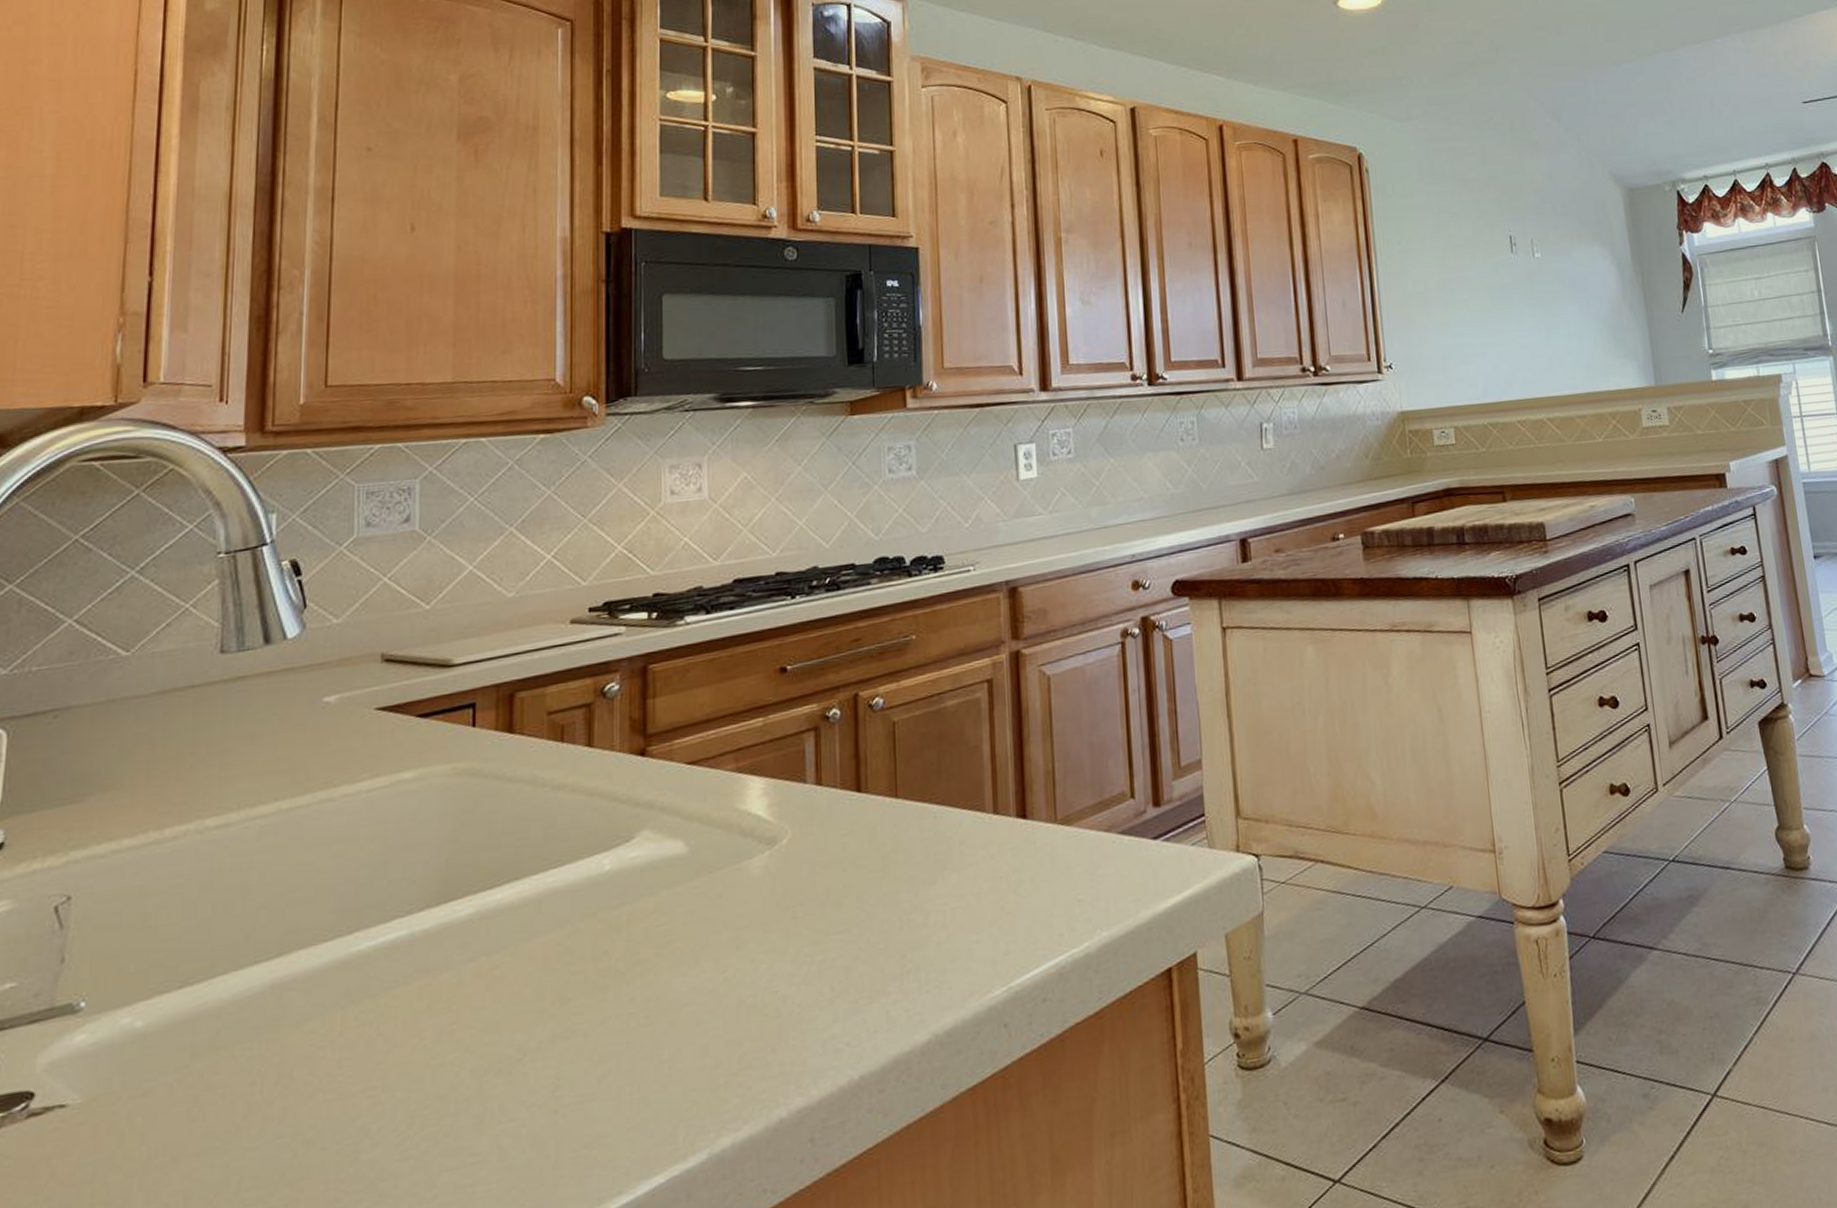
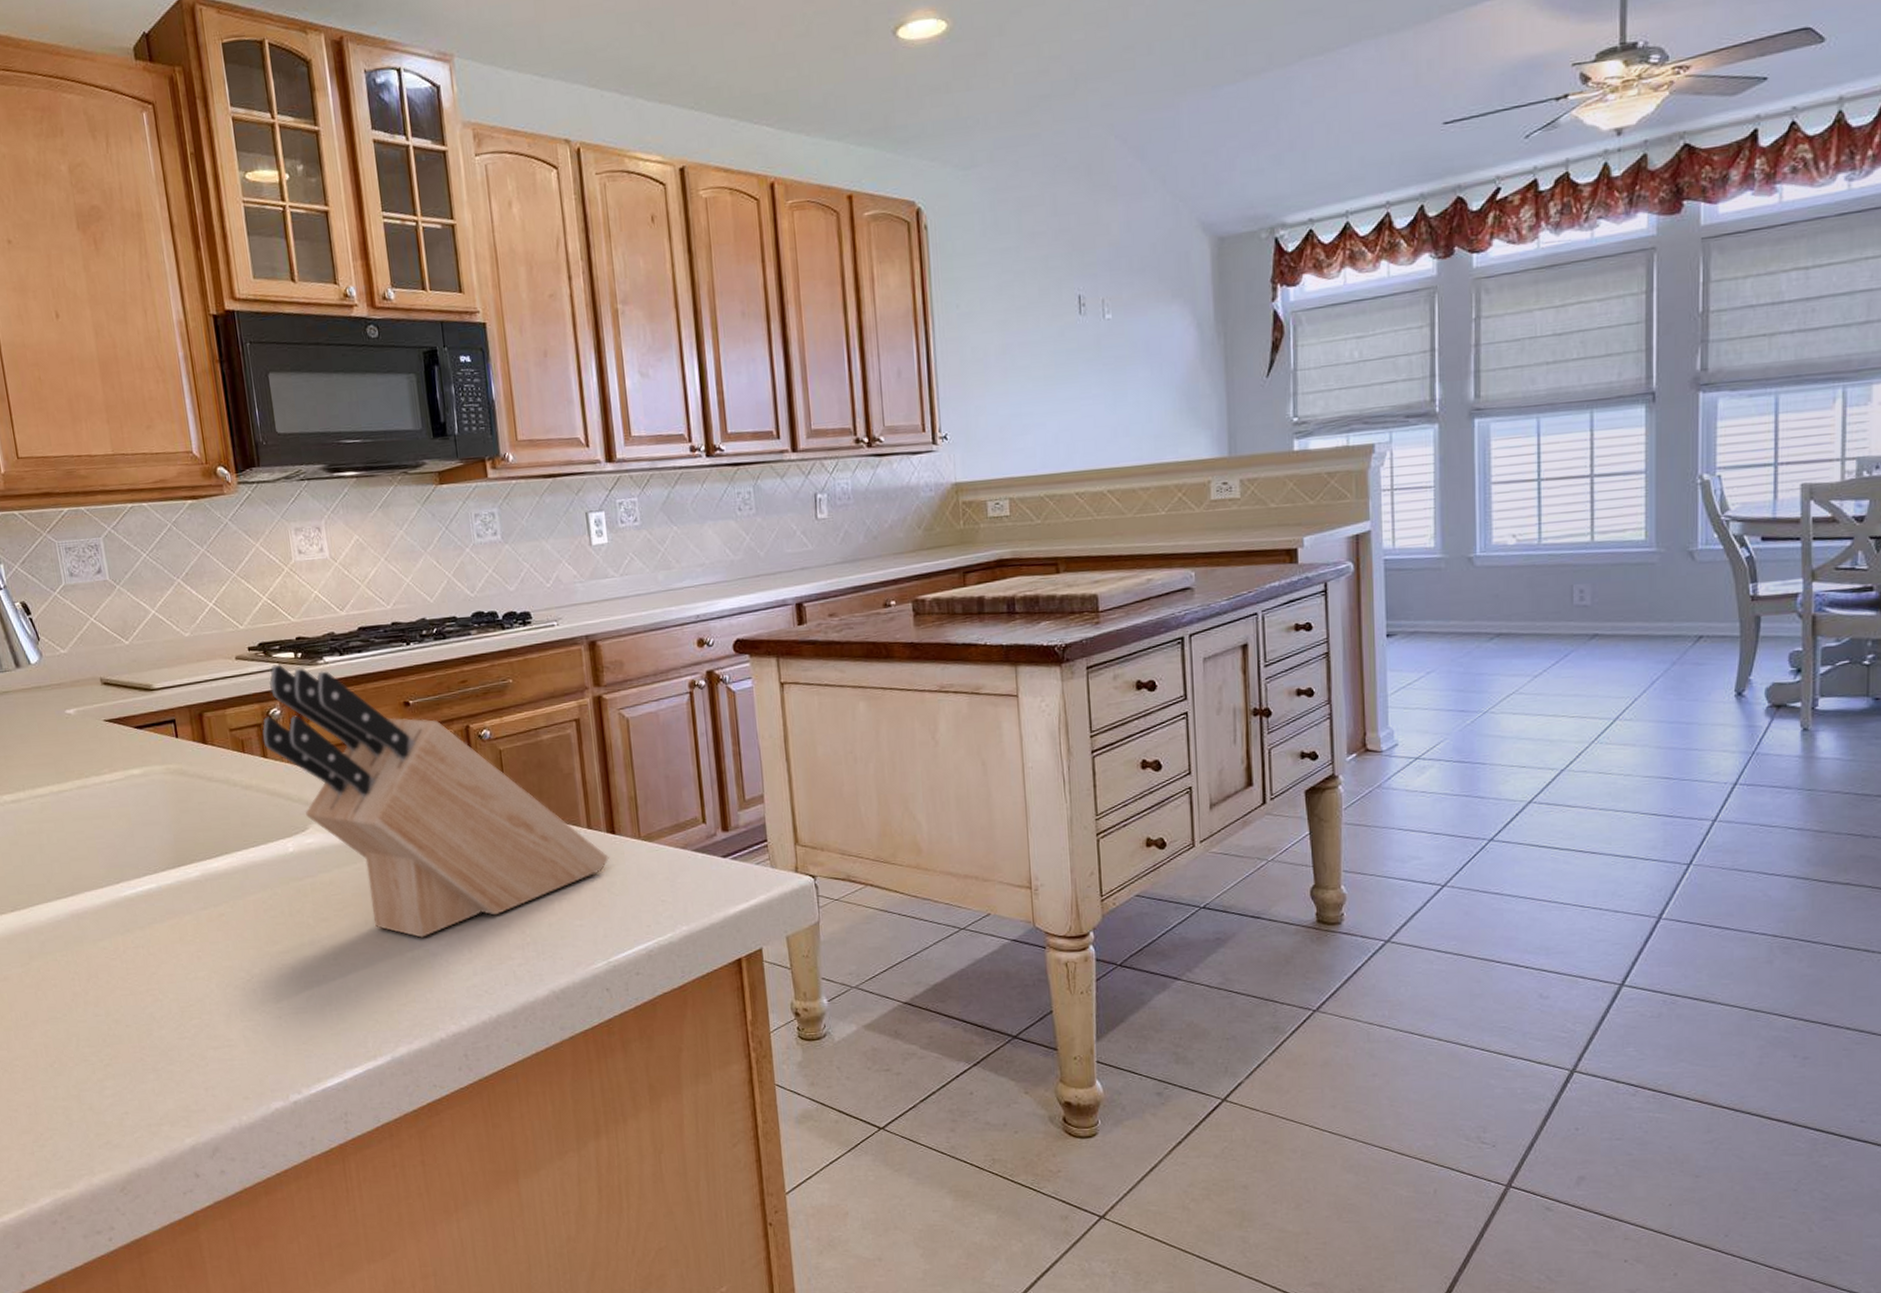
knife block: none [590,627,1018,976] -> present [262,664,609,938]

